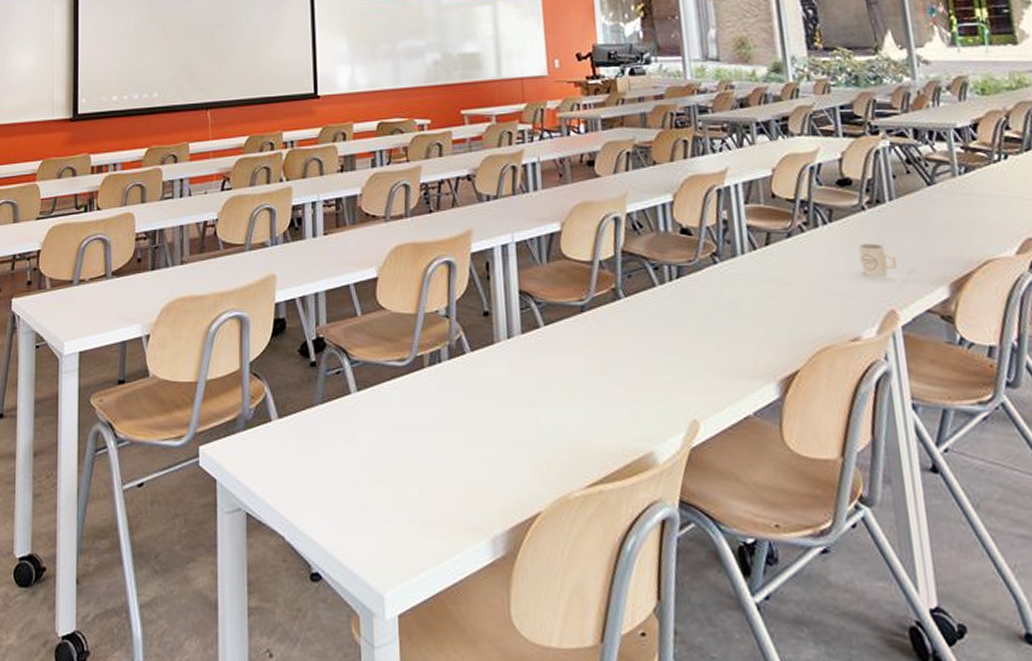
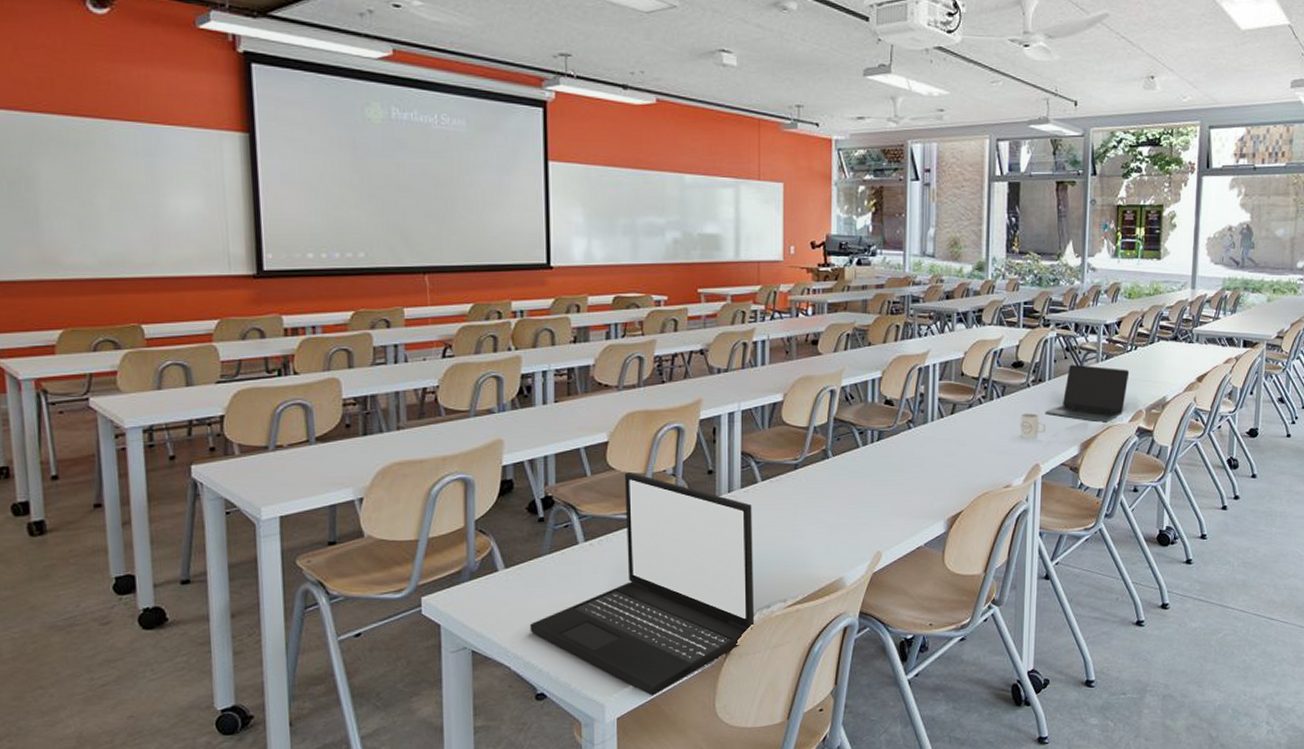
laptop: none [303,313,551,591] -> present [529,472,755,696]
laptop: none [893,180,1005,255] -> present [1046,364,1130,422]

